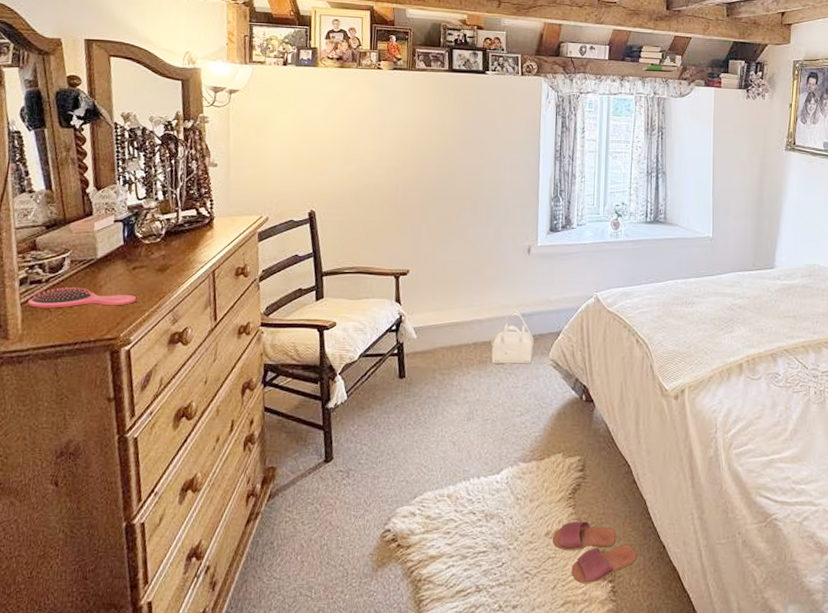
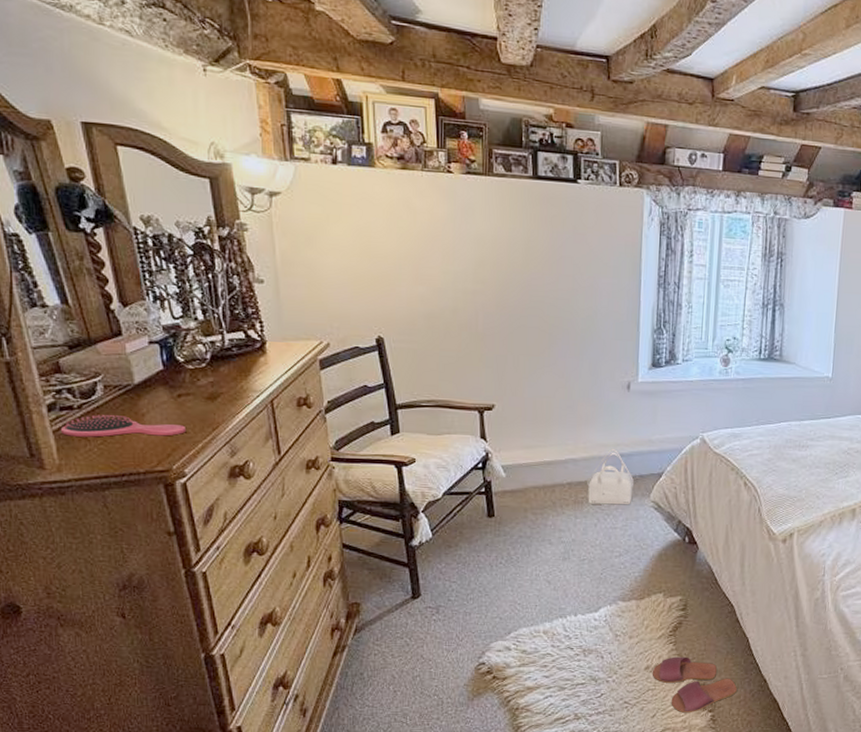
books: present [642,52,678,72] -> none [762,164,803,188]

